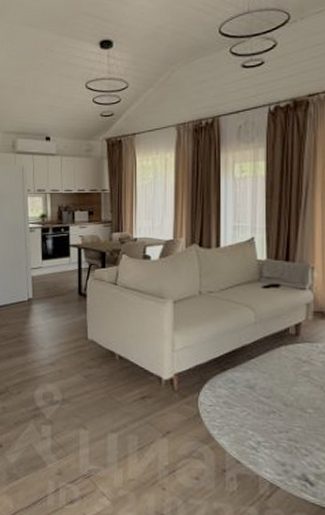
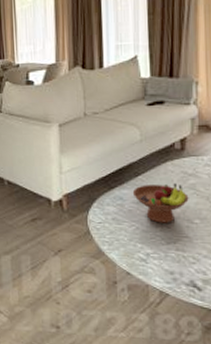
fruit bowl: none [245,368,303,411] -> present [132,183,189,223]

